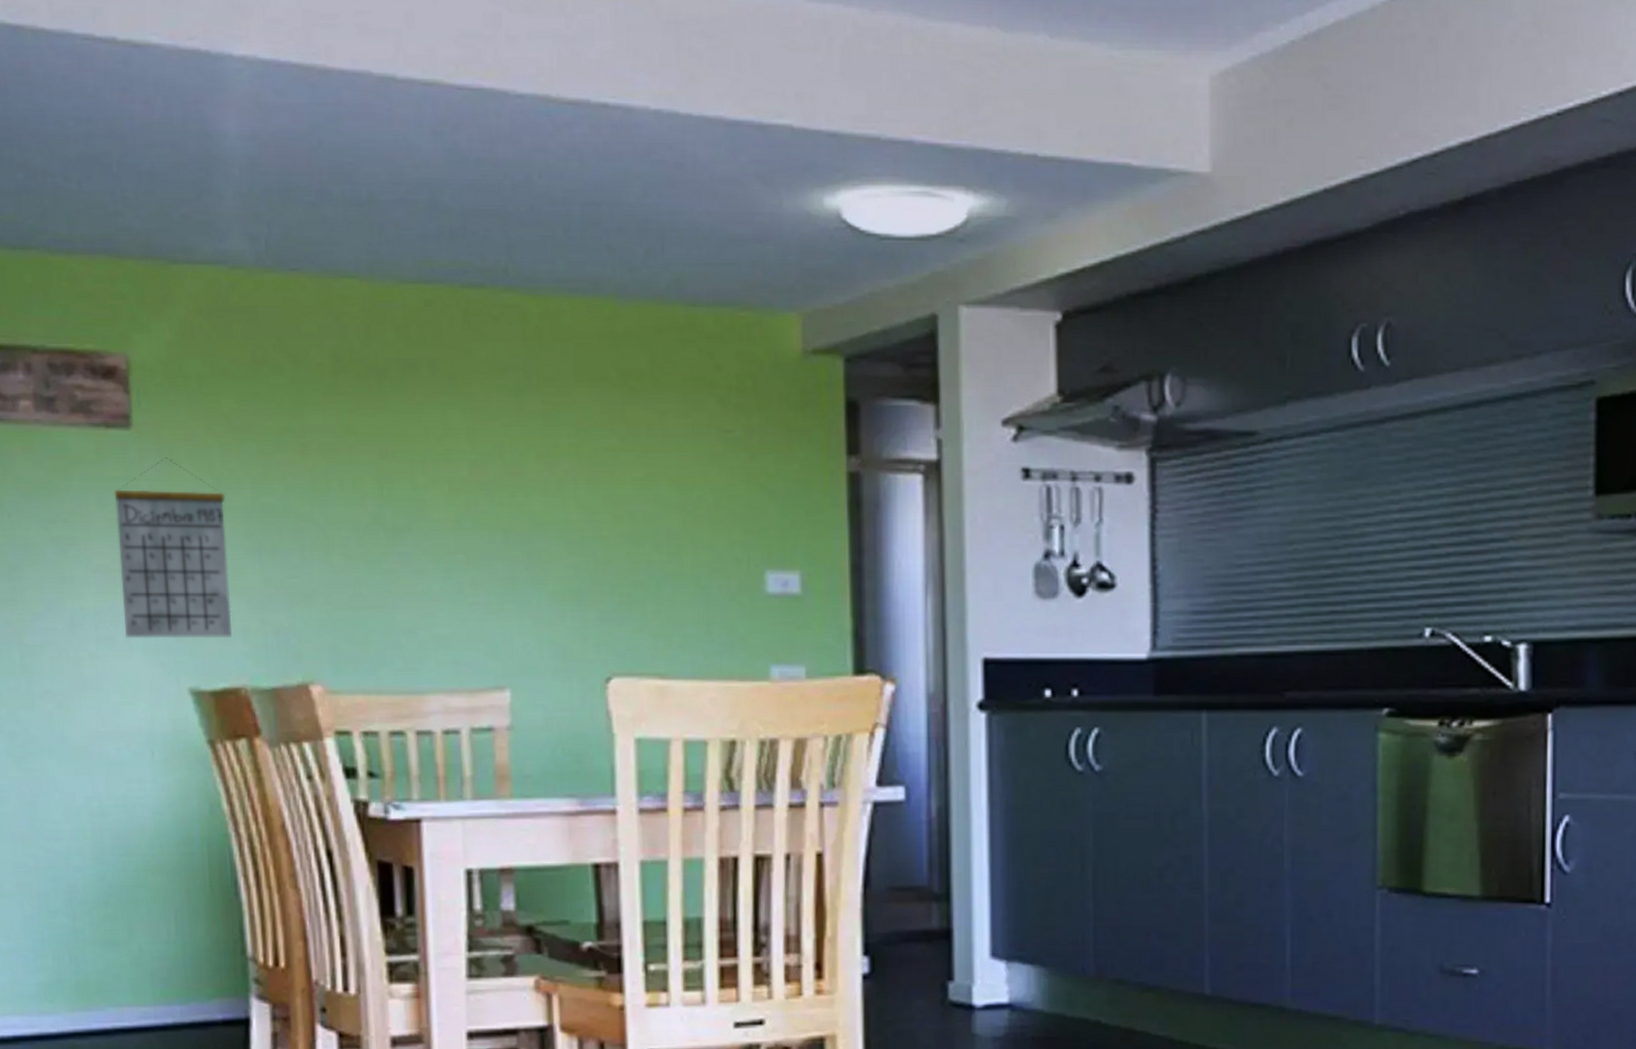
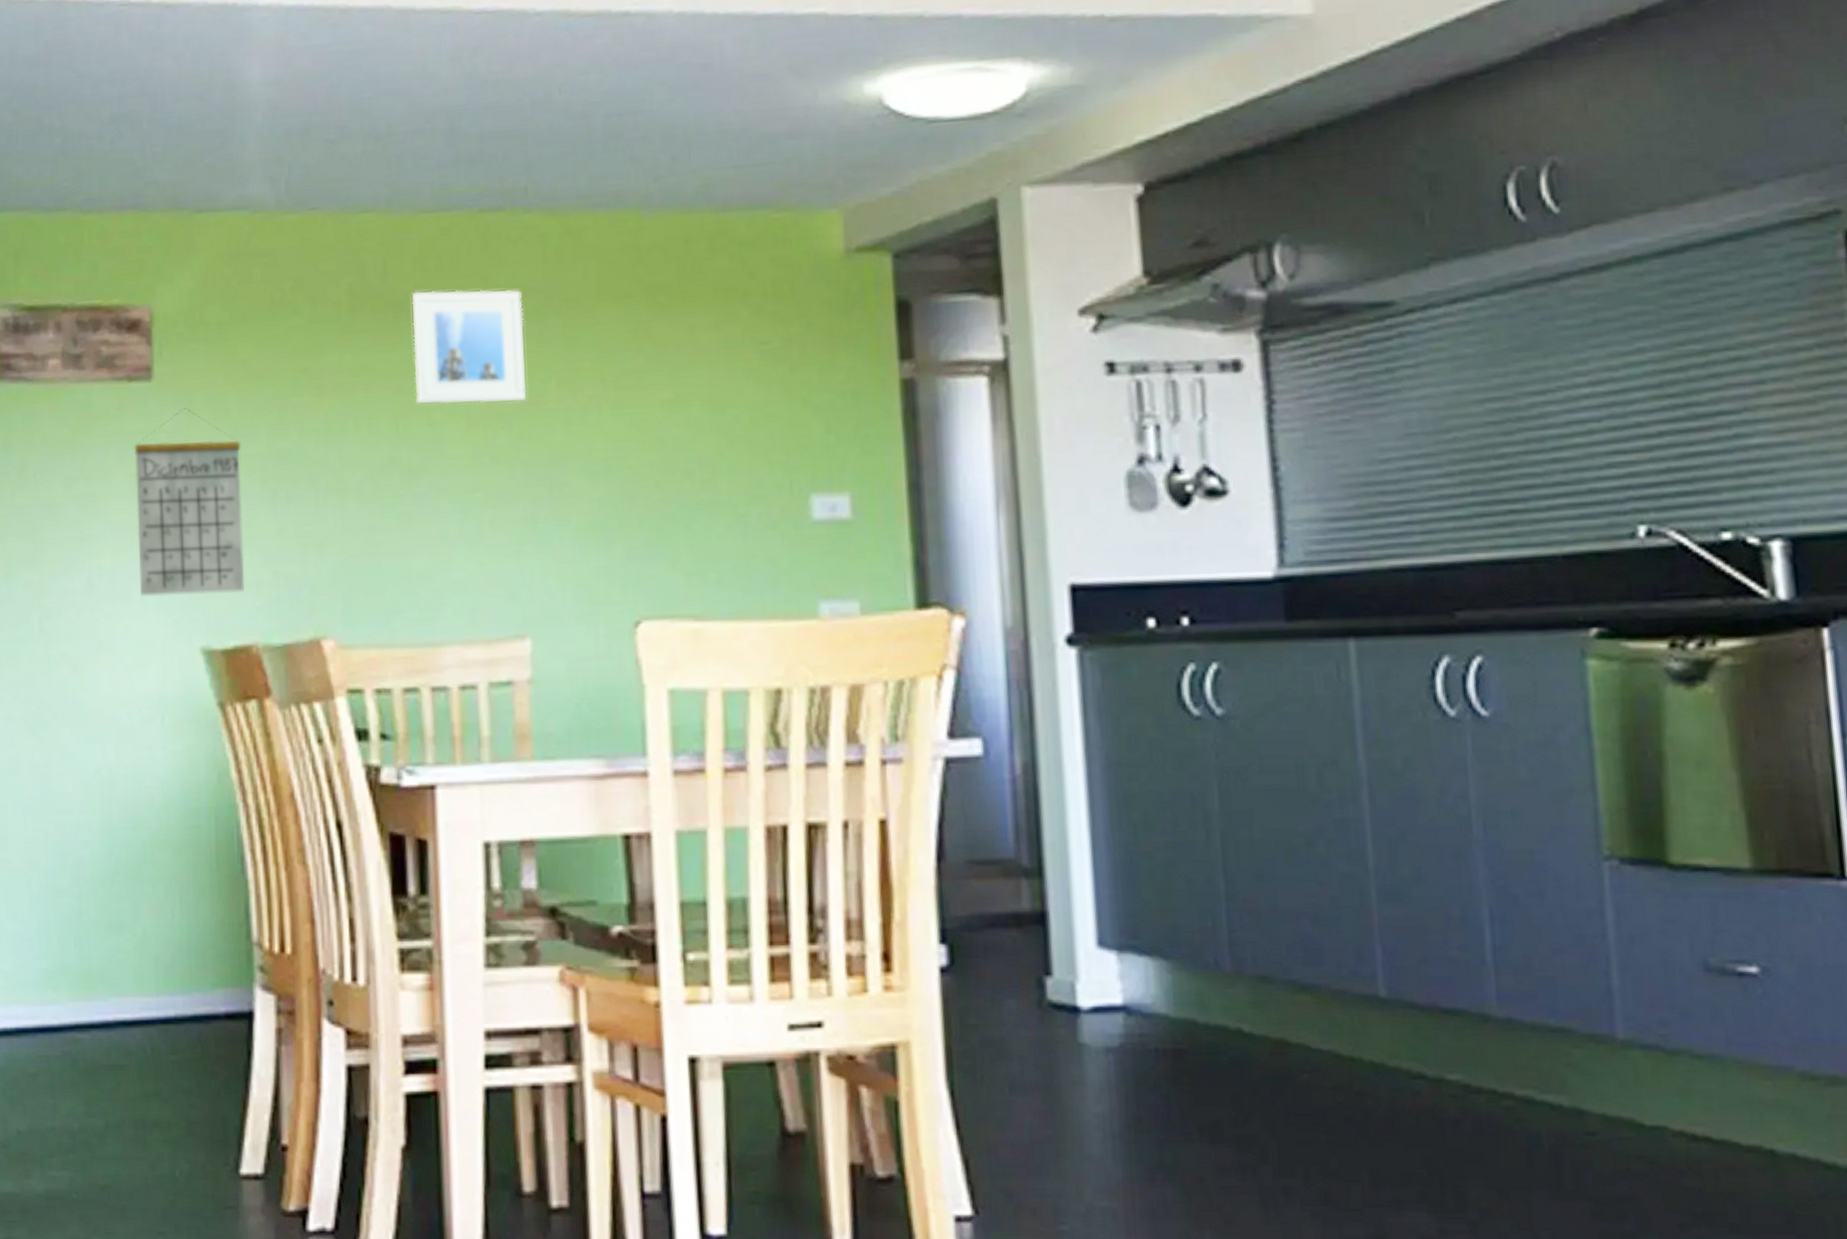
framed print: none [395,360,507,471] -> present [412,289,527,405]

